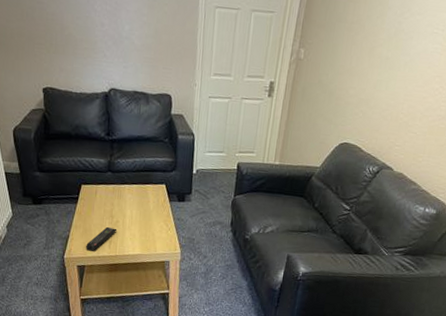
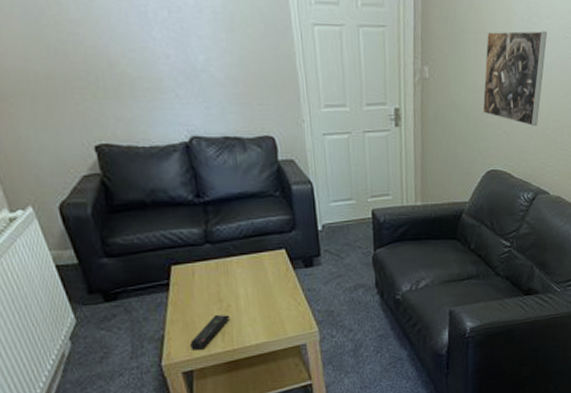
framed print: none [345,23,416,109] -> present [482,30,547,126]

